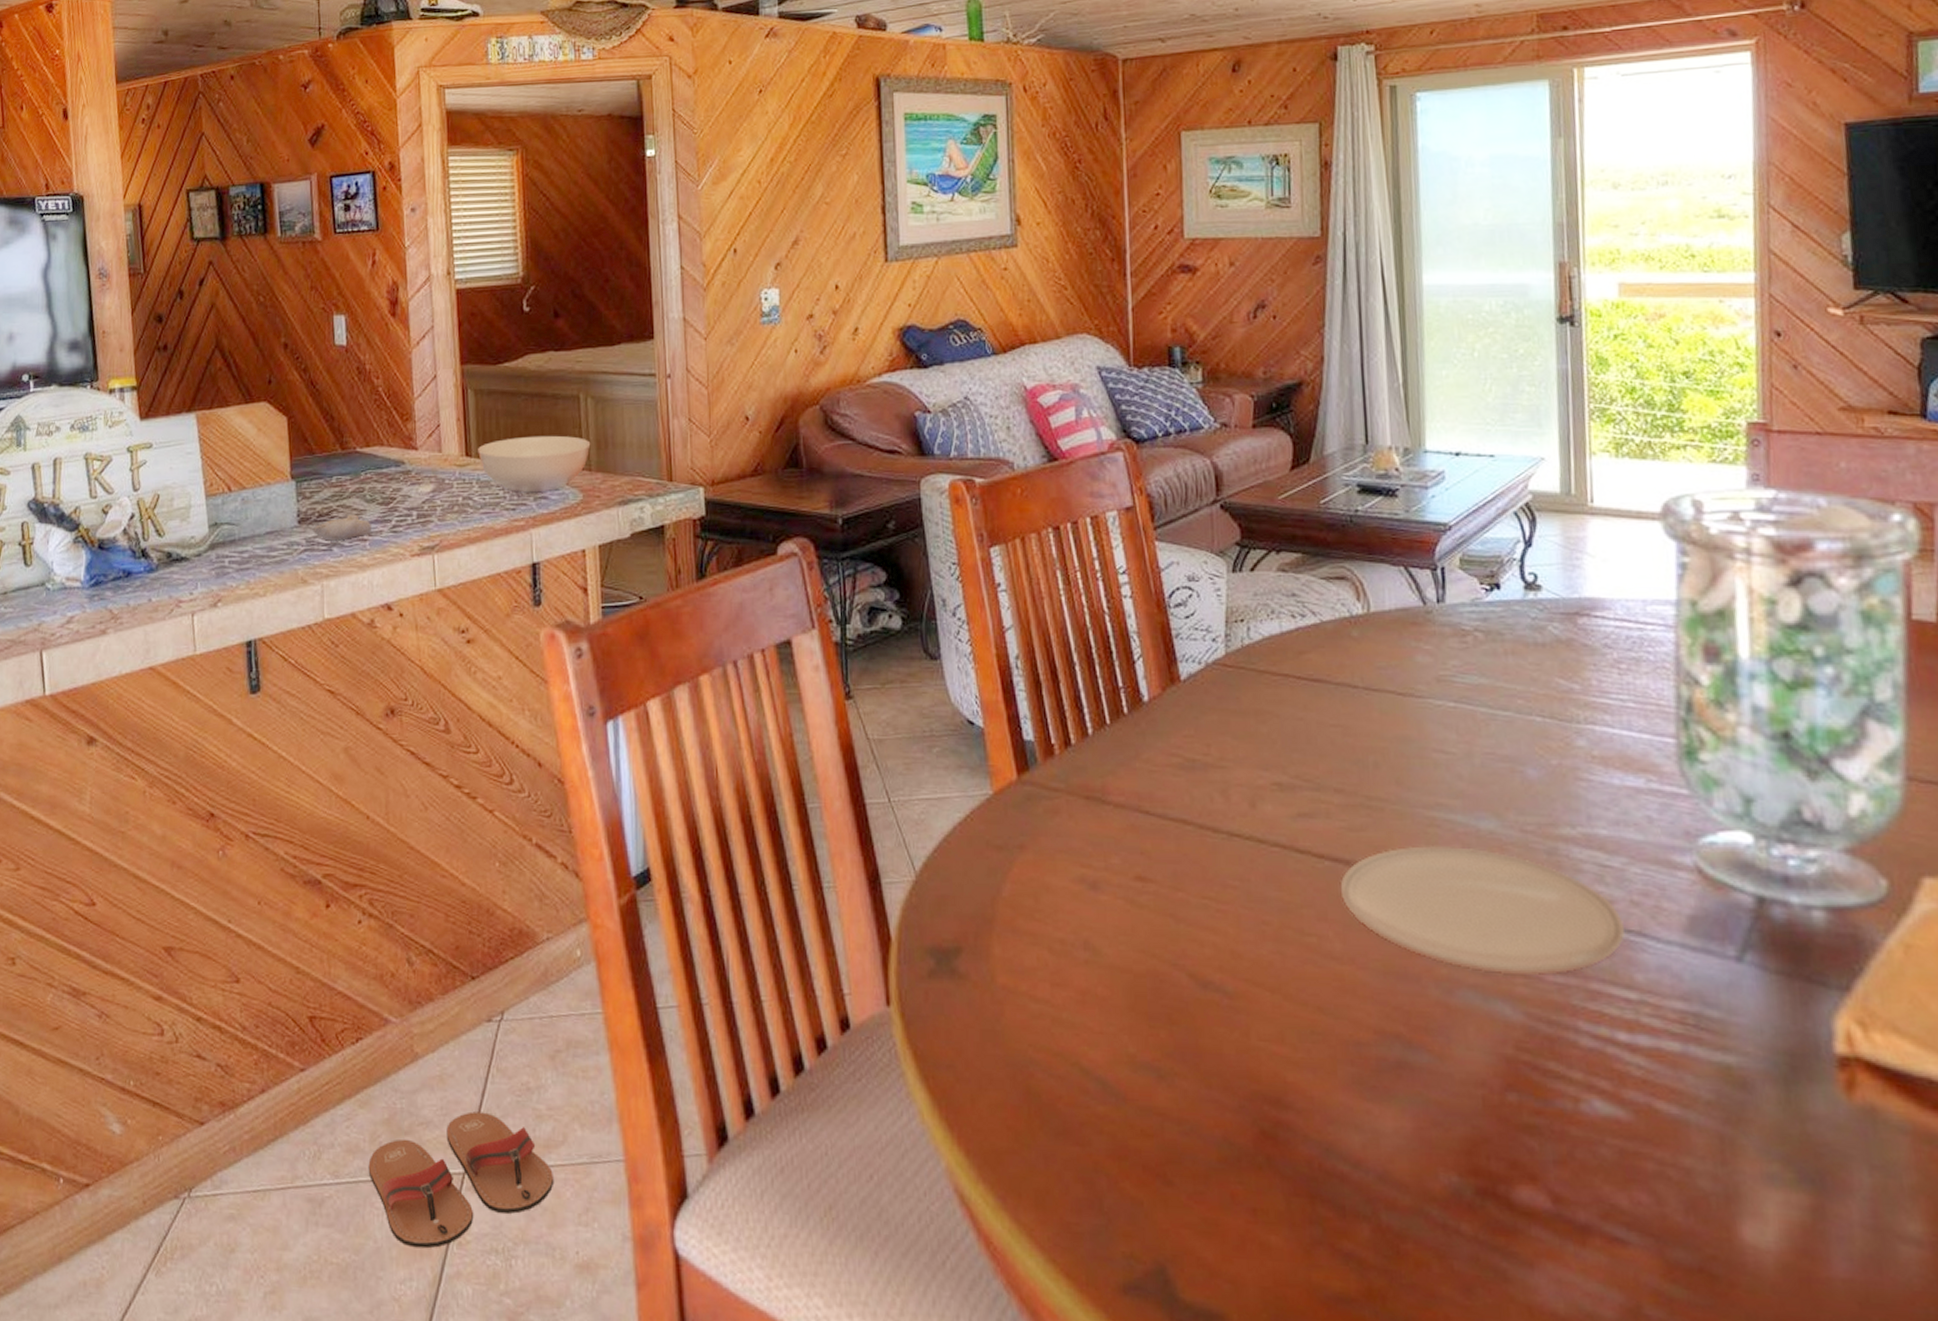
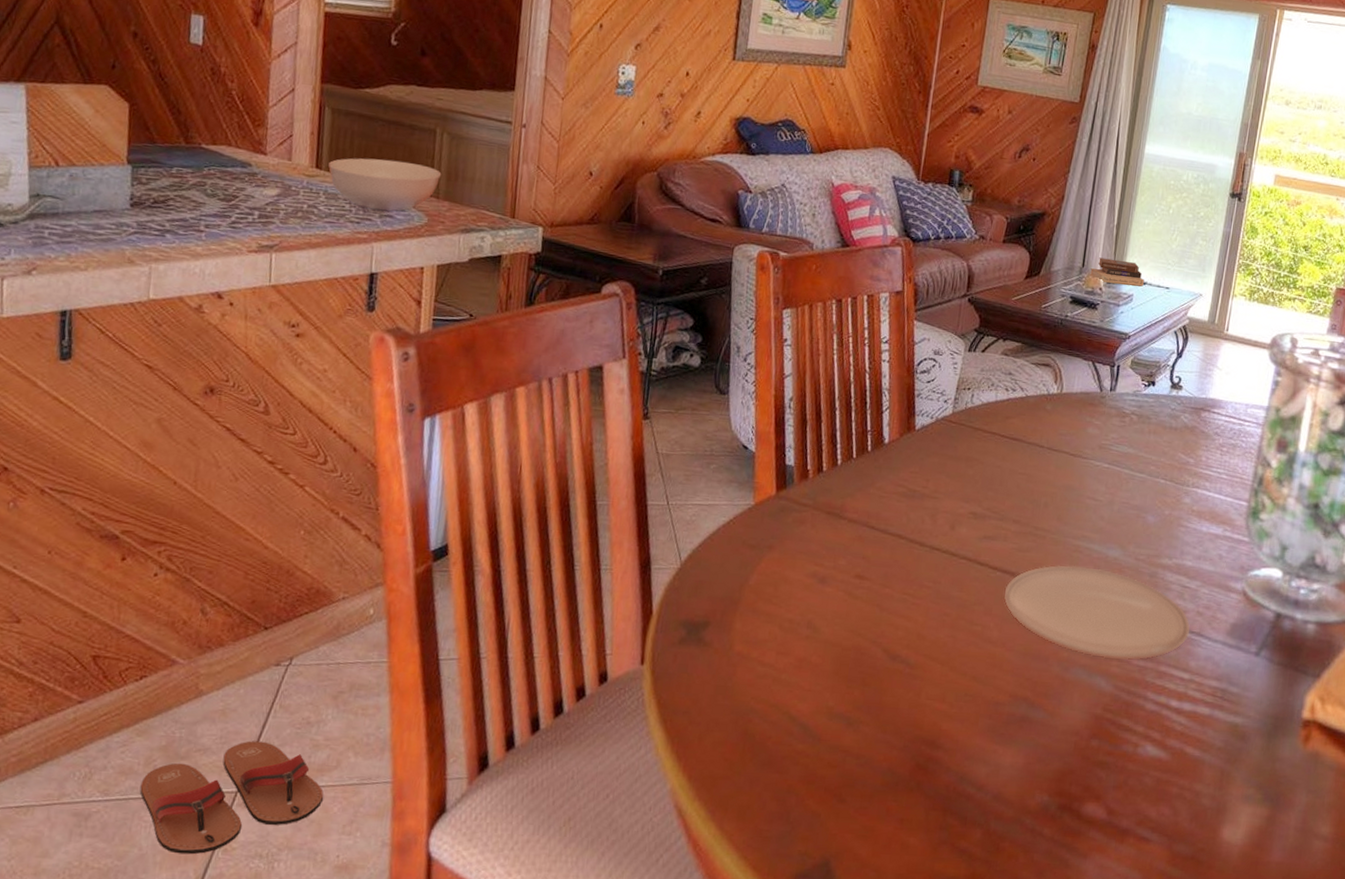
seashell: present [314,514,371,541] -> none [146,205,210,229]
books: none [1378,428,1457,461] -> present [1090,257,1144,287]

